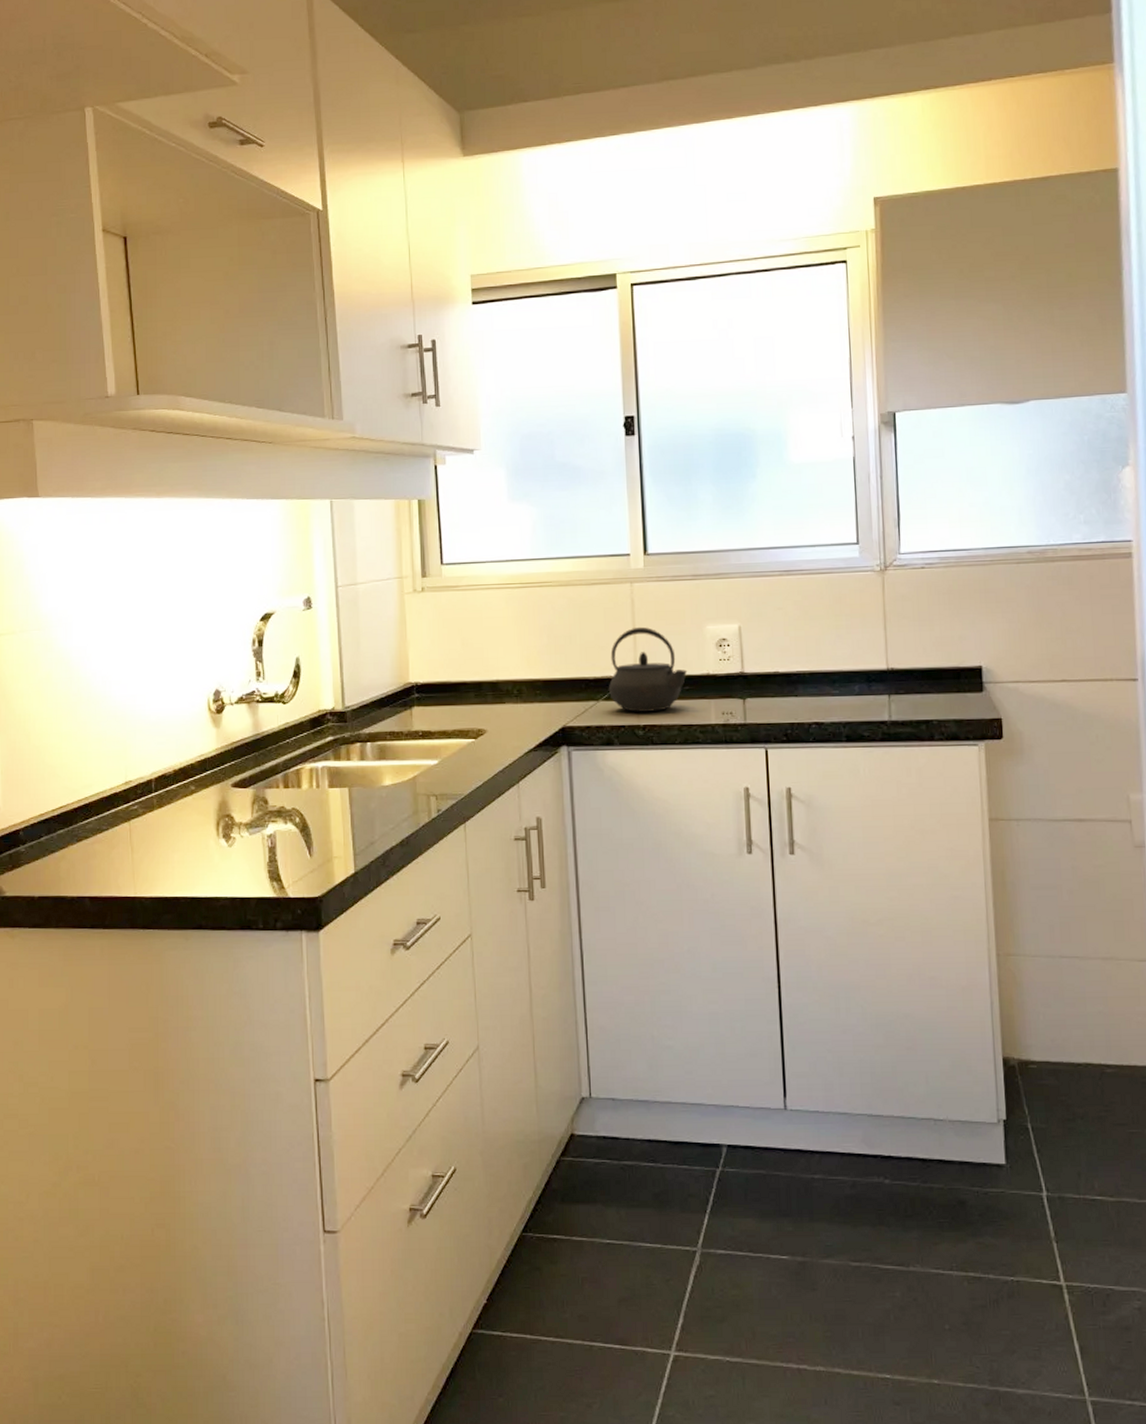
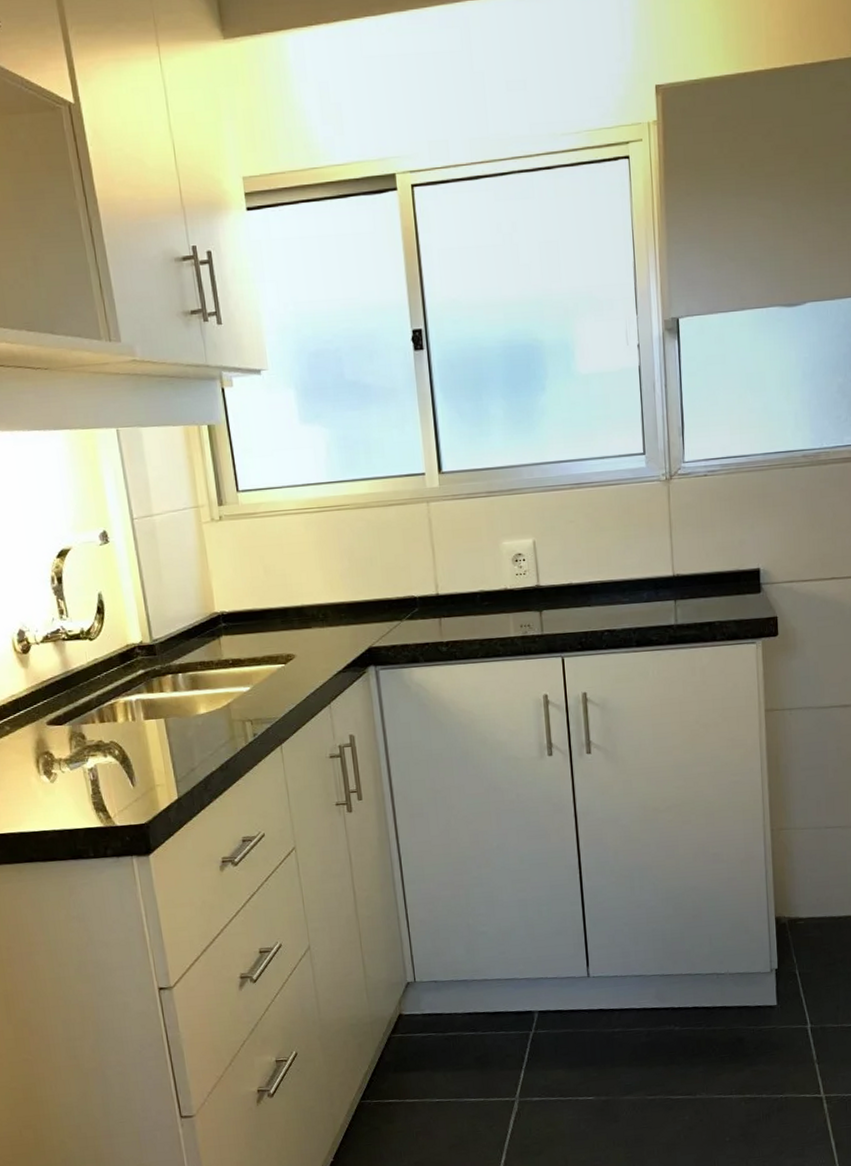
kettle: present [608,626,688,712] -> none [410,545,486,630]

